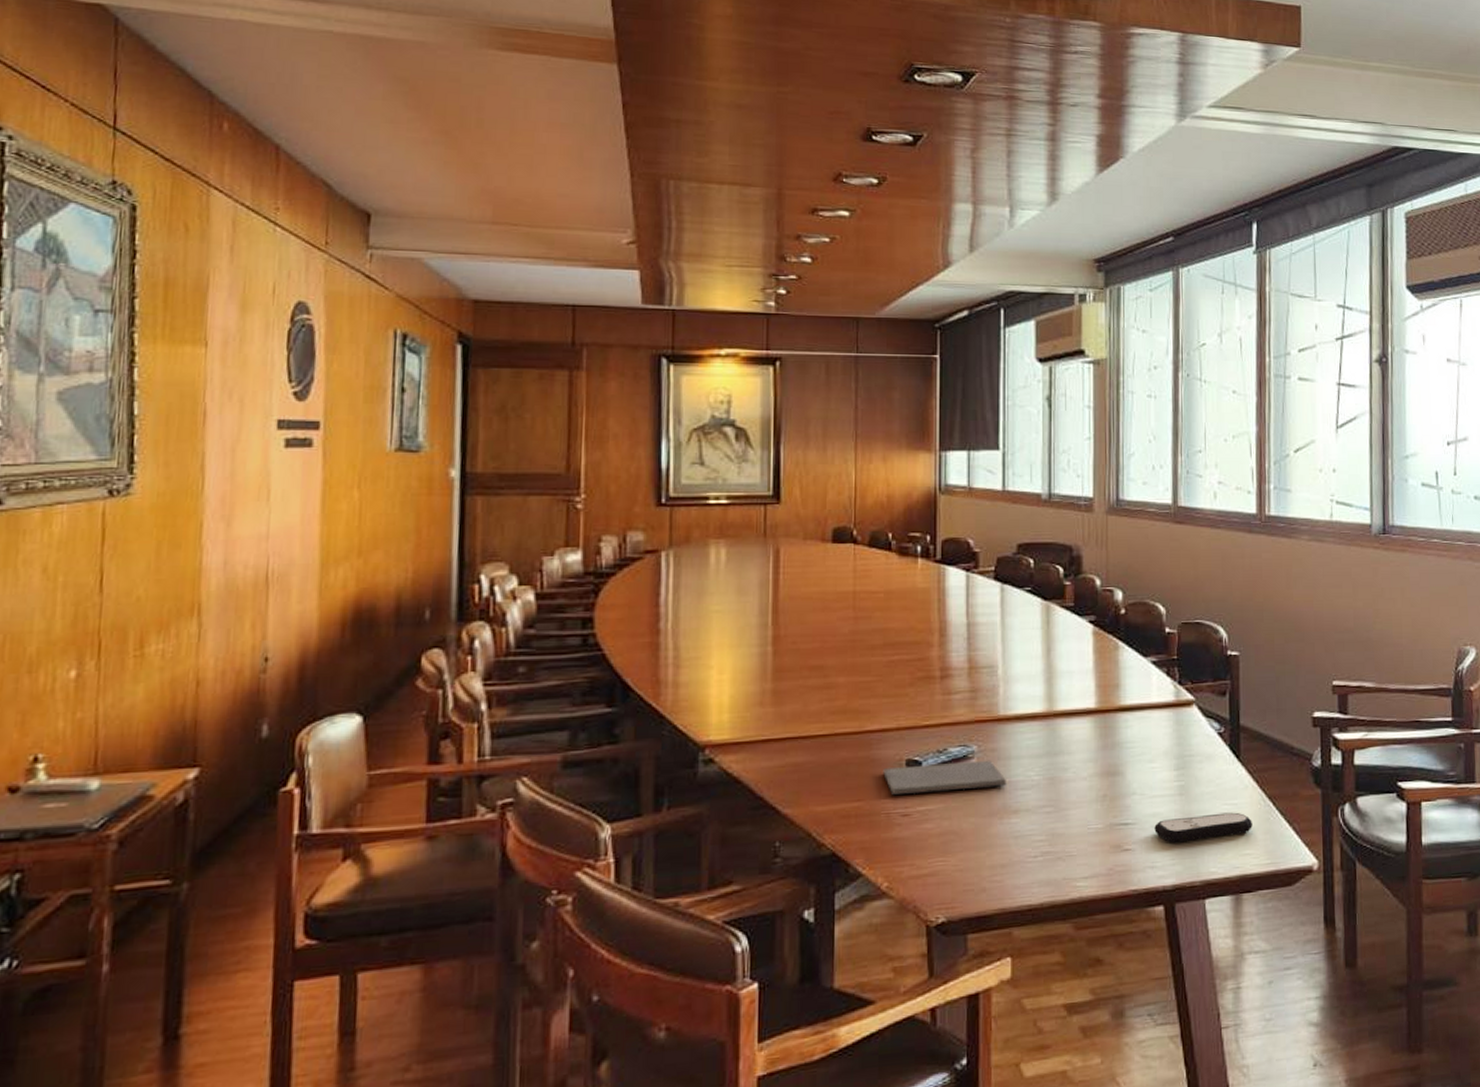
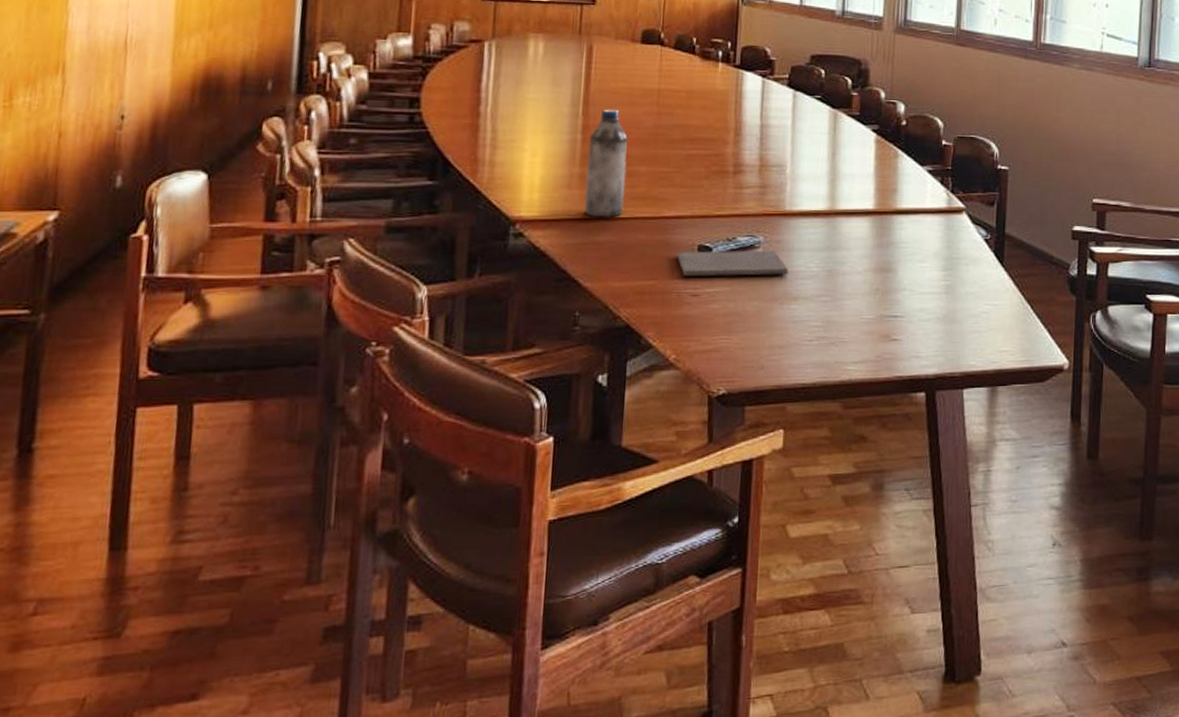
water bottle: none [779,616,824,737] -> present [583,109,627,218]
remote control: present [1154,812,1252,843] -> none [921,312,1011,337]

